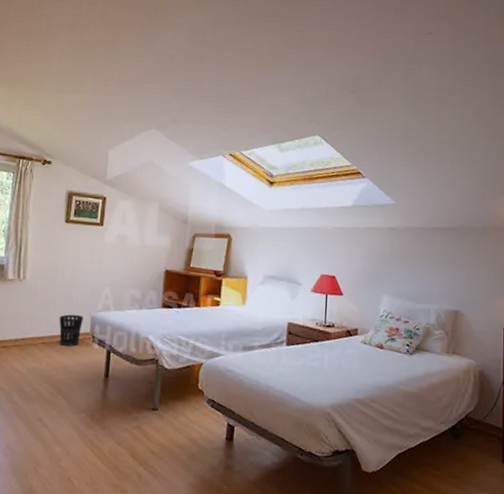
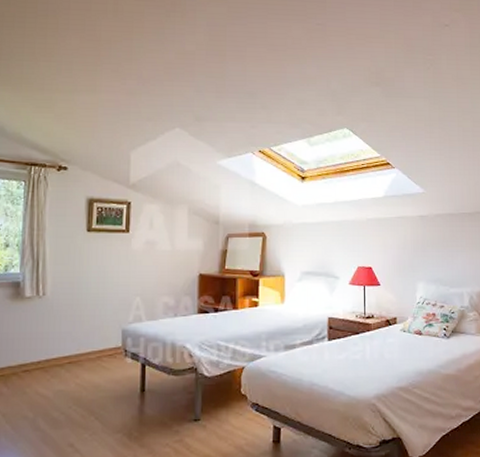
wastebasket: present [59,314,84,346] -> none [86,328,113,363]

